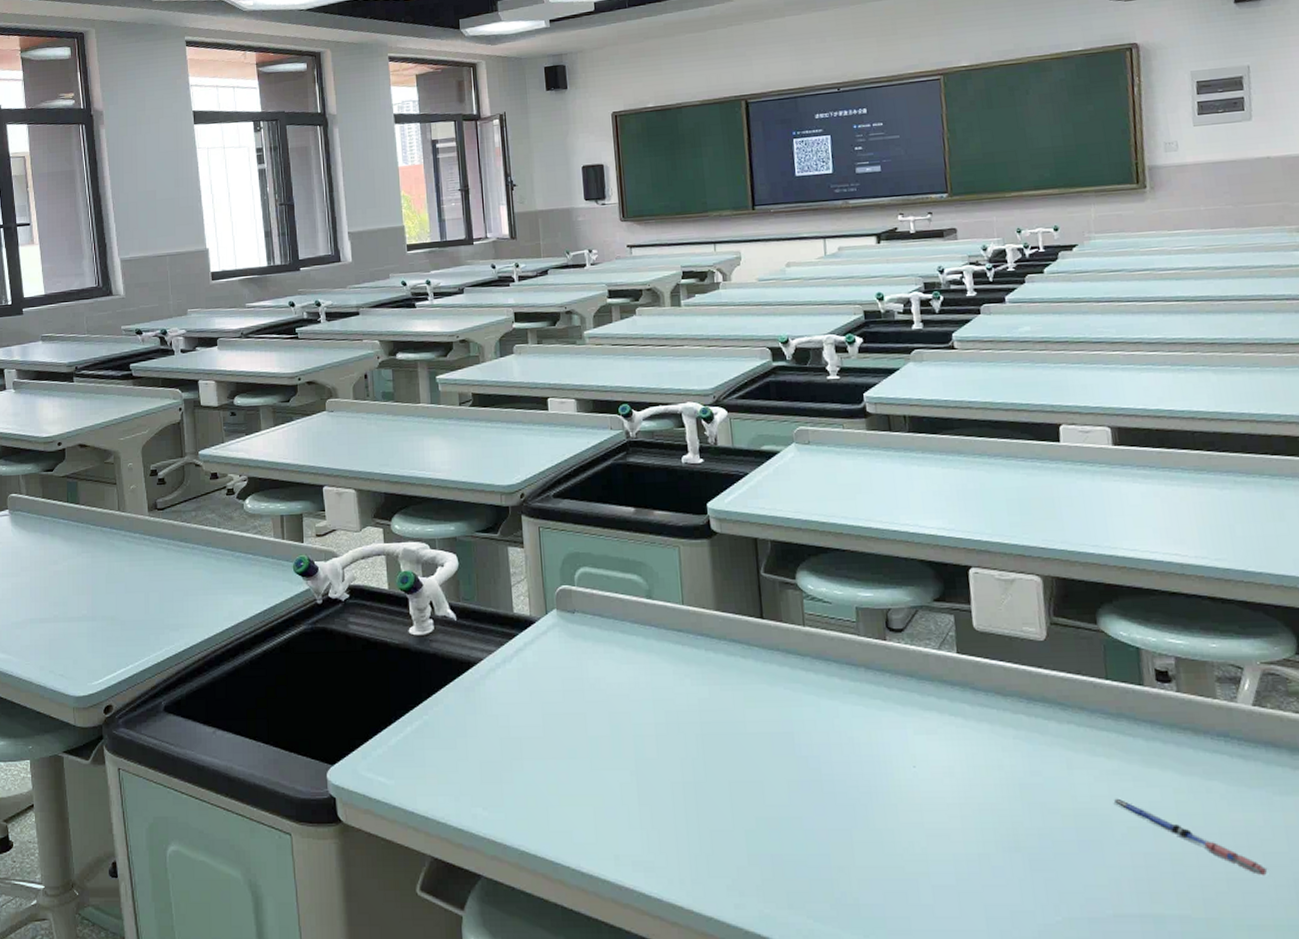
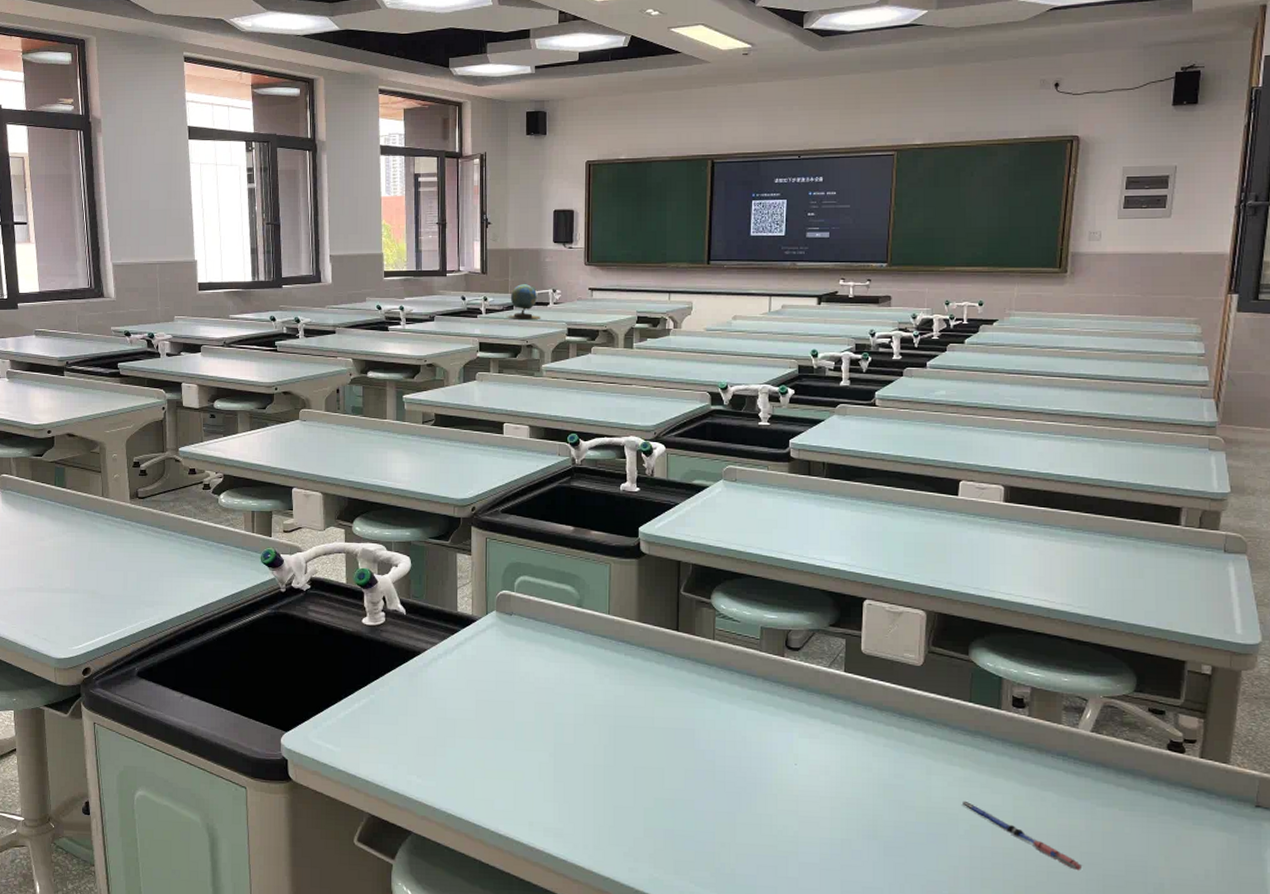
globe: none [541,245,578,285] -> present [506,283,540,319]

